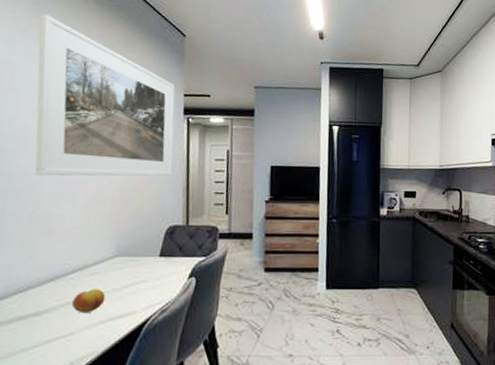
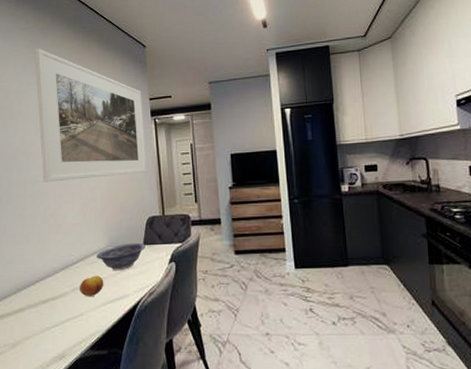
decorative bowl: none [97,253,162,285] -> present [96,242,145,271]

